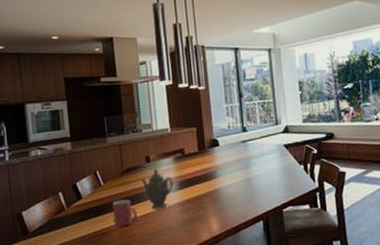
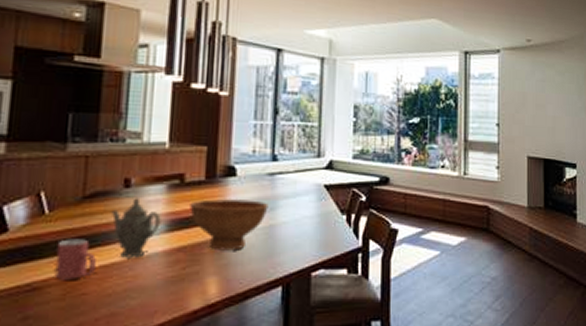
bowl: none [190,161,245,199] -> present [189,199,269,251]

